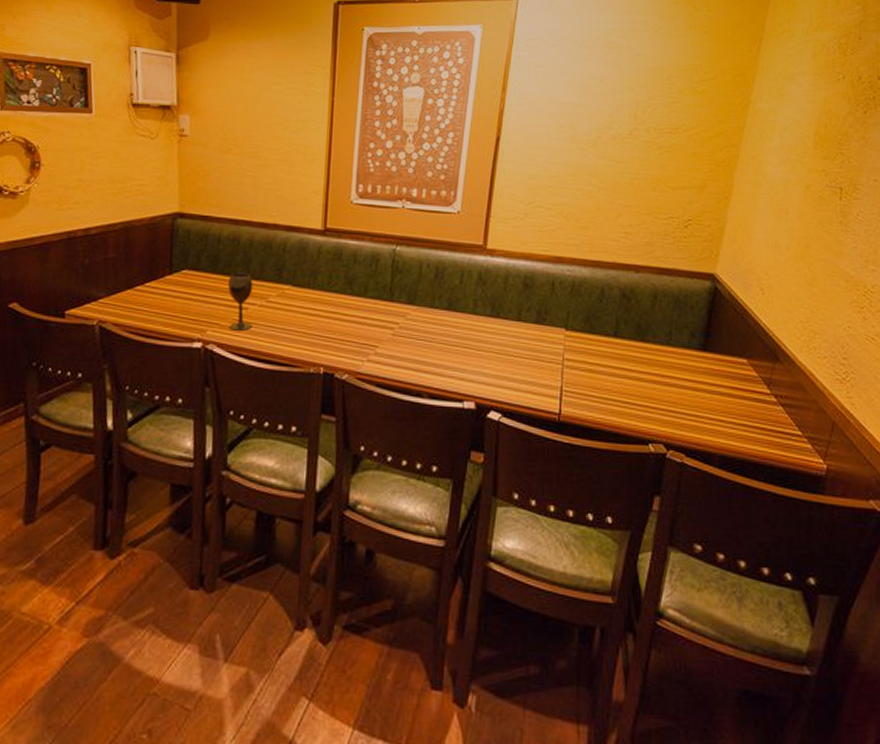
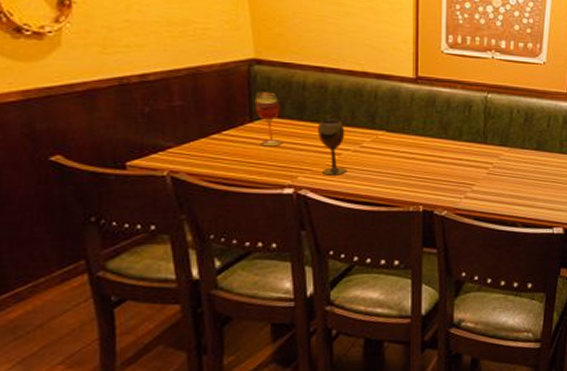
wineglass: none [174,244,198,299] -> present [254,91,282,147]

